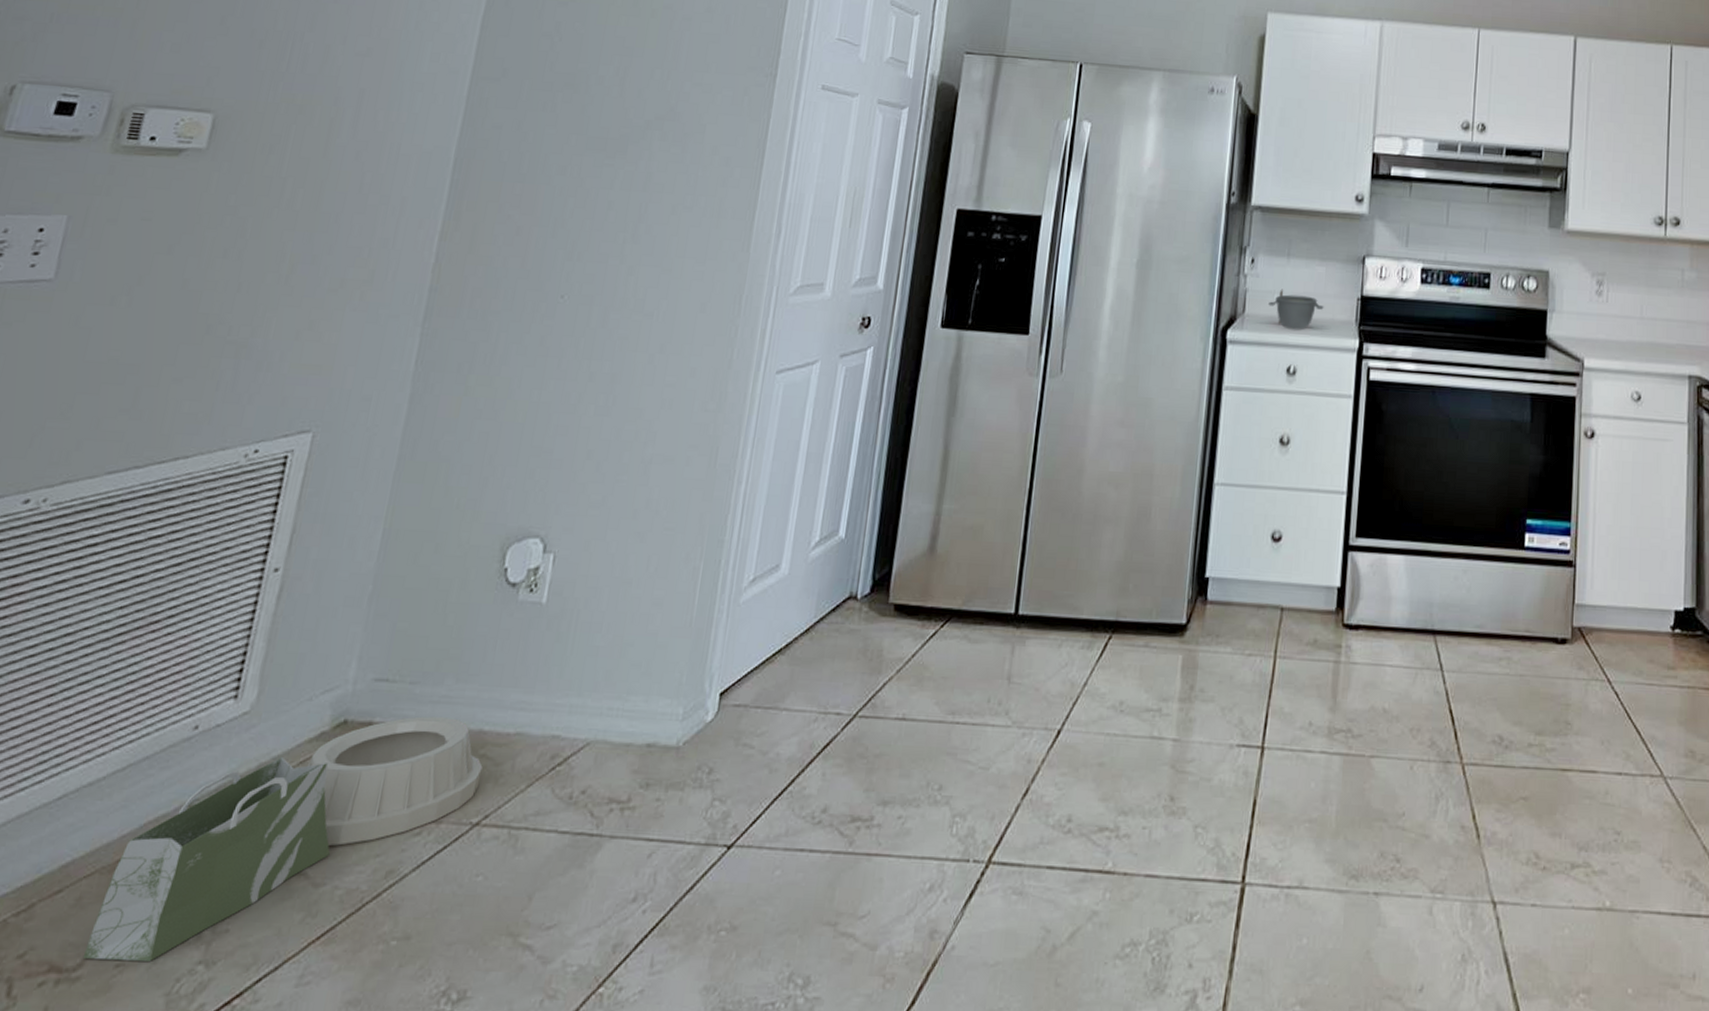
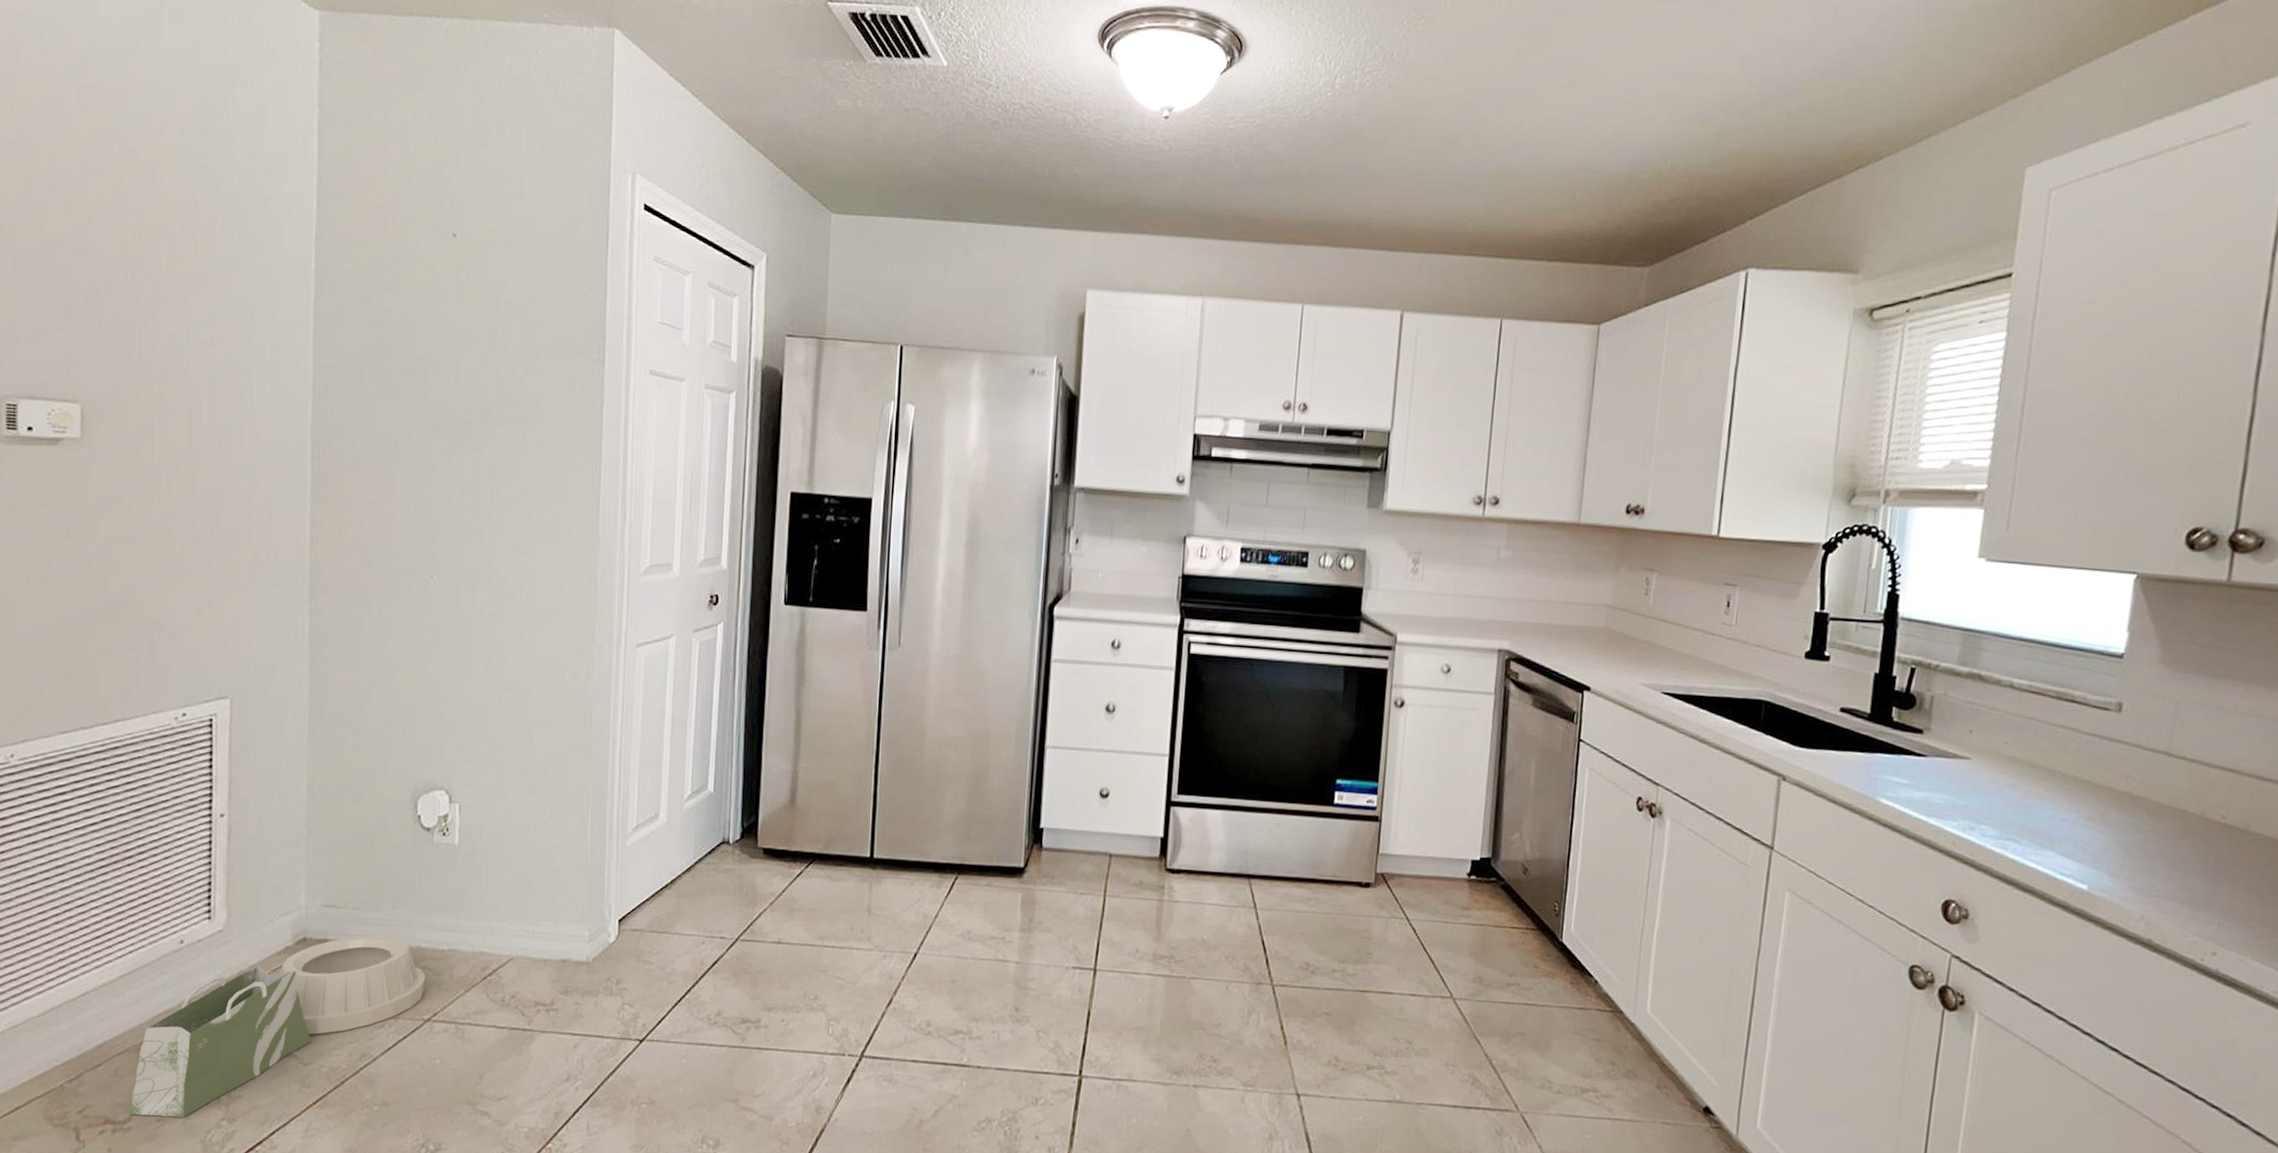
cooking pot: present [1269,289,1324,331] -> none [1093,568,1146,607]

